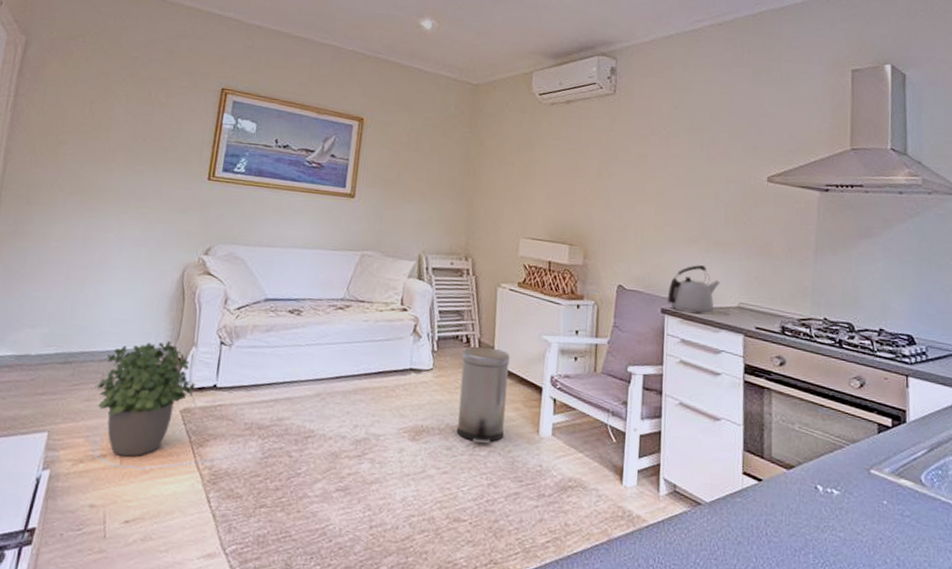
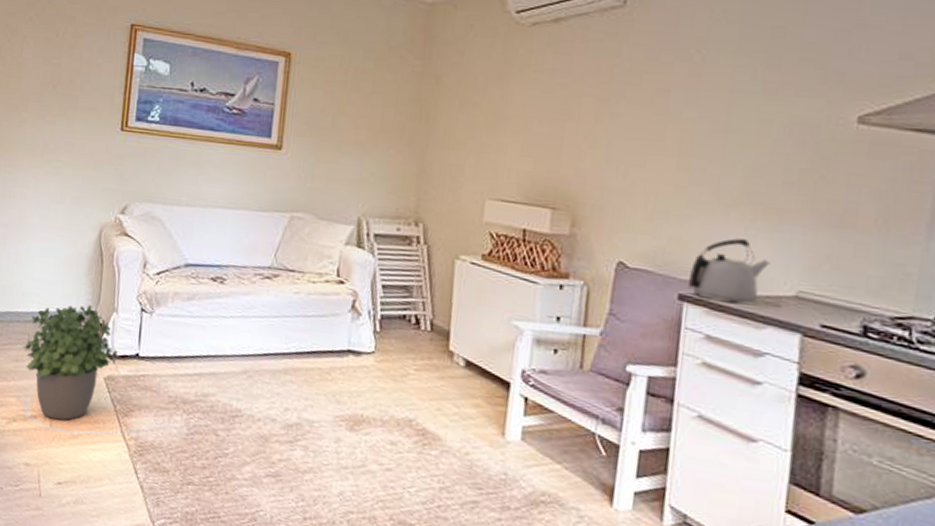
pedal bin: present [456,347,510,444] -> none [402,329,470,442]

